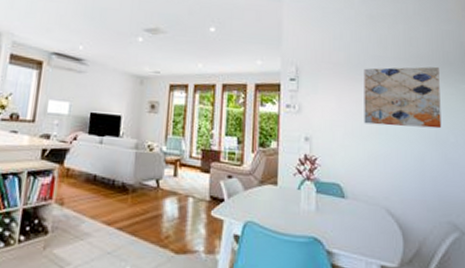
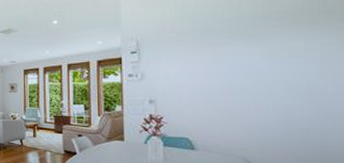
wall art: present [363,66,442,129] -> none [212,17,316,83]

